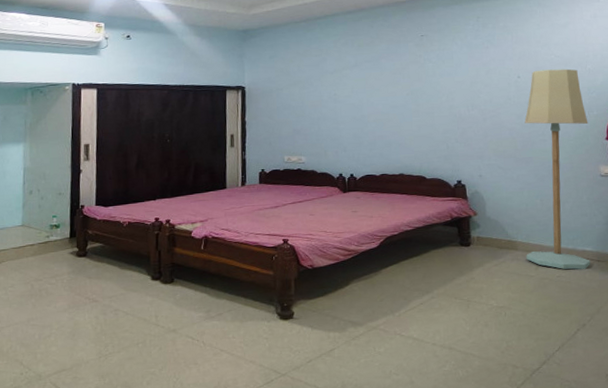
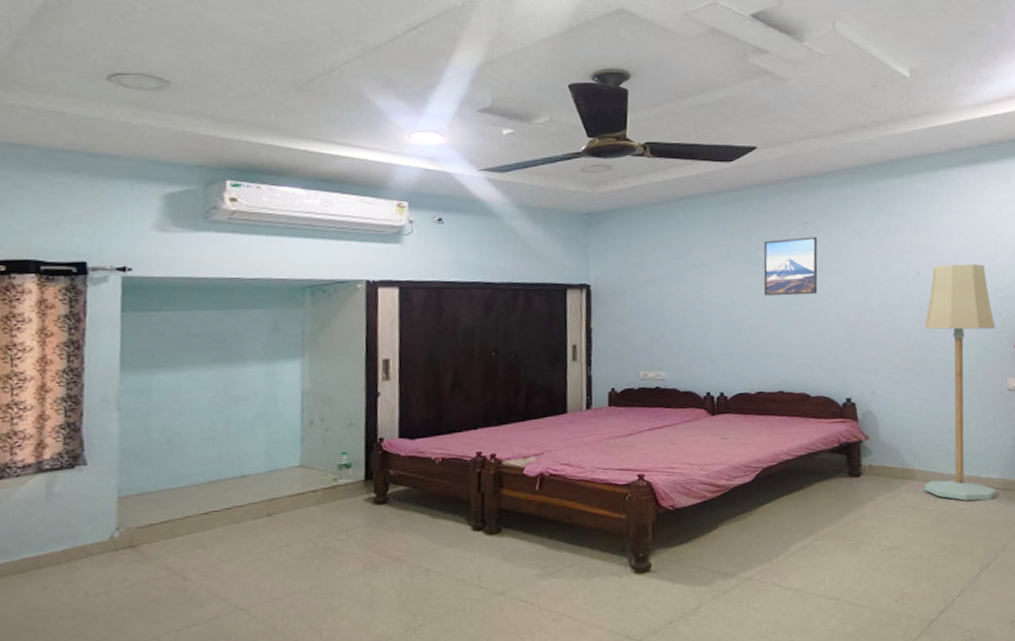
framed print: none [386,47,432,96] -> present [763,236,818,296]

